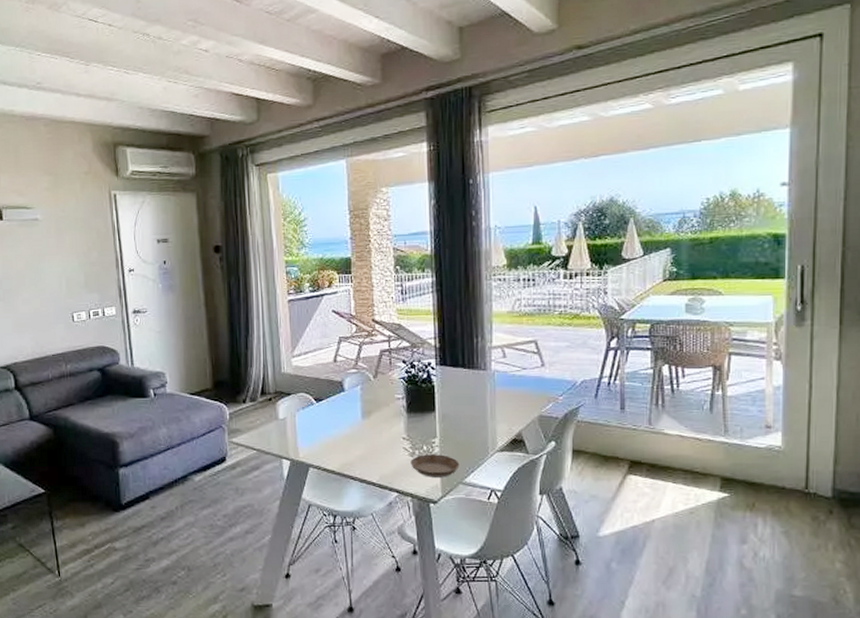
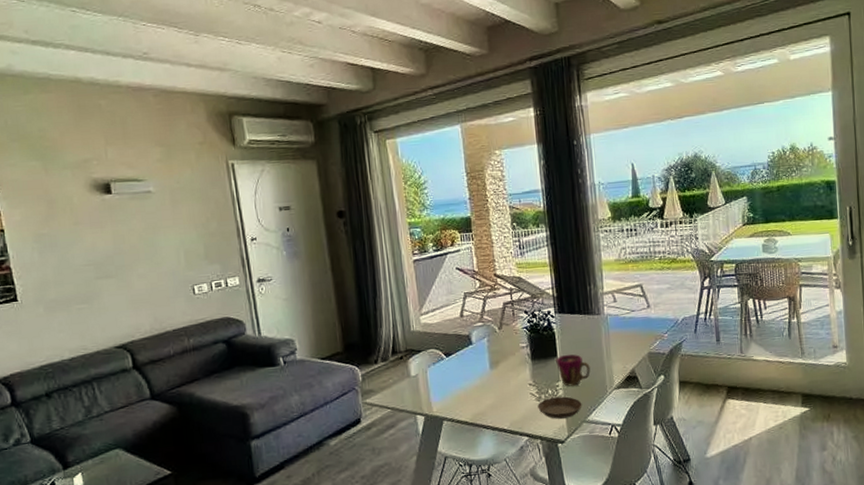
cup: none [434,410,471,444] -> present [556,354,591,386]

